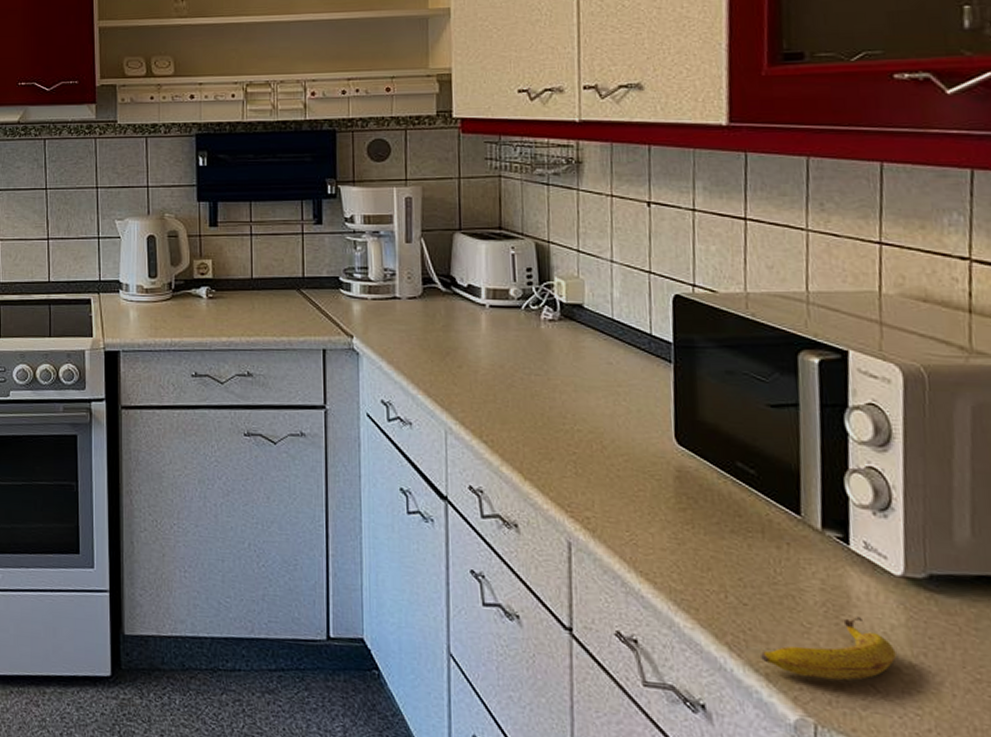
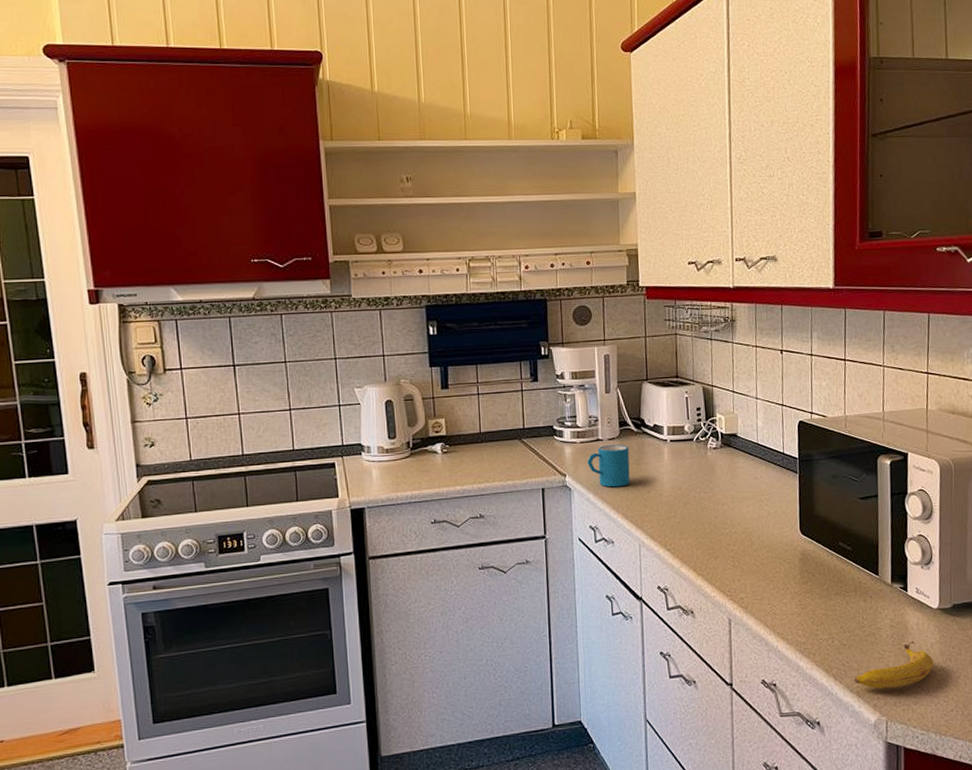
mug: none [380,305,435,357] -> present [587,444,630,488]

